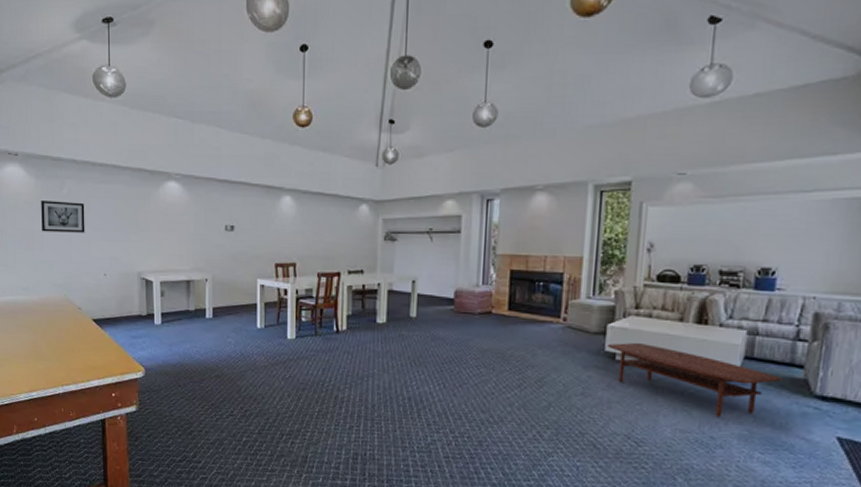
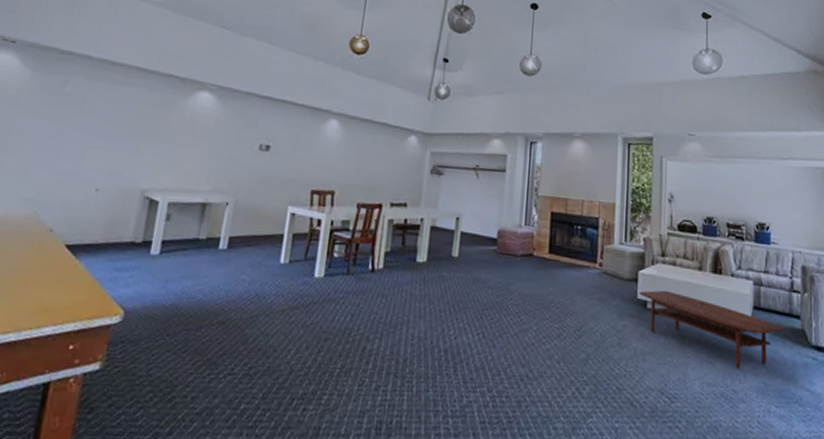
wall art: present [41,201,85,233] -> none [23,96,90,139]

